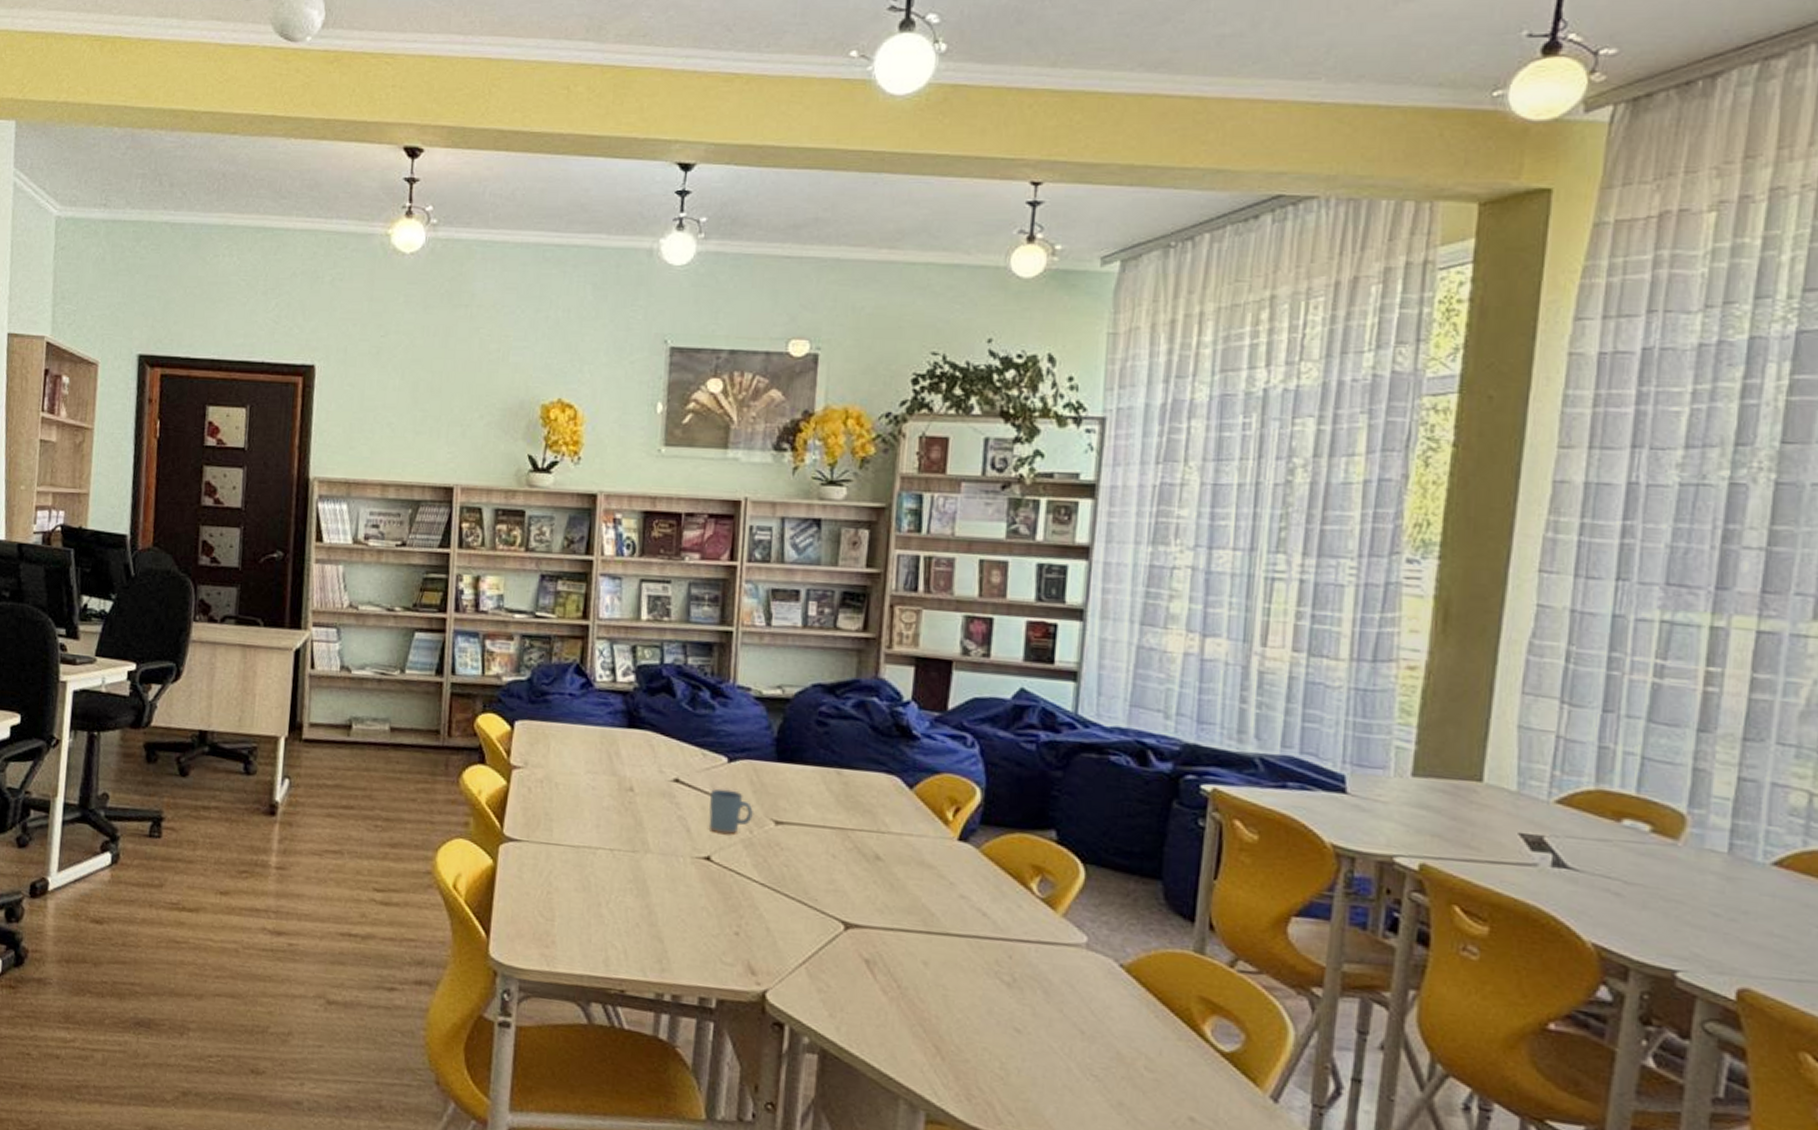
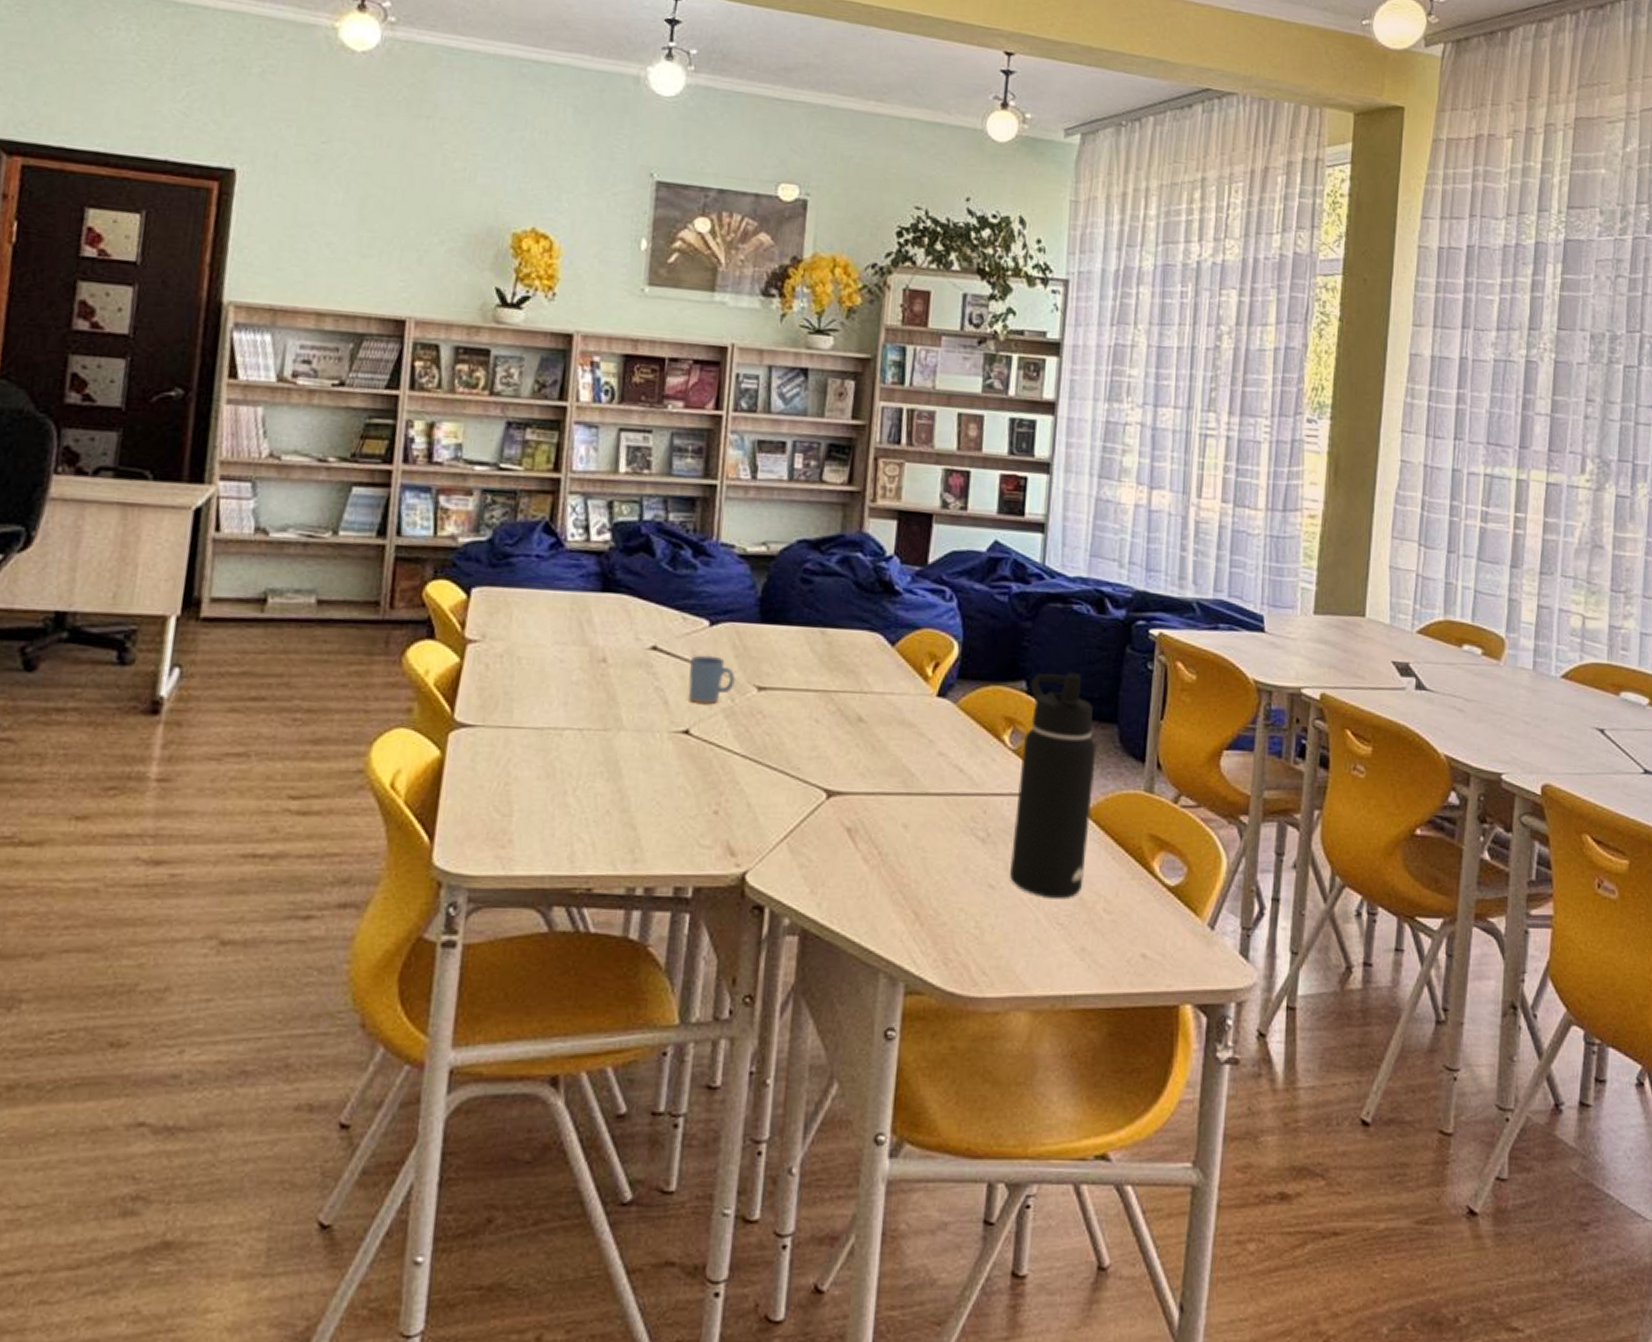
water bottle: none [1037,823,1137,1051] -> present [1009,672,1097,898]

